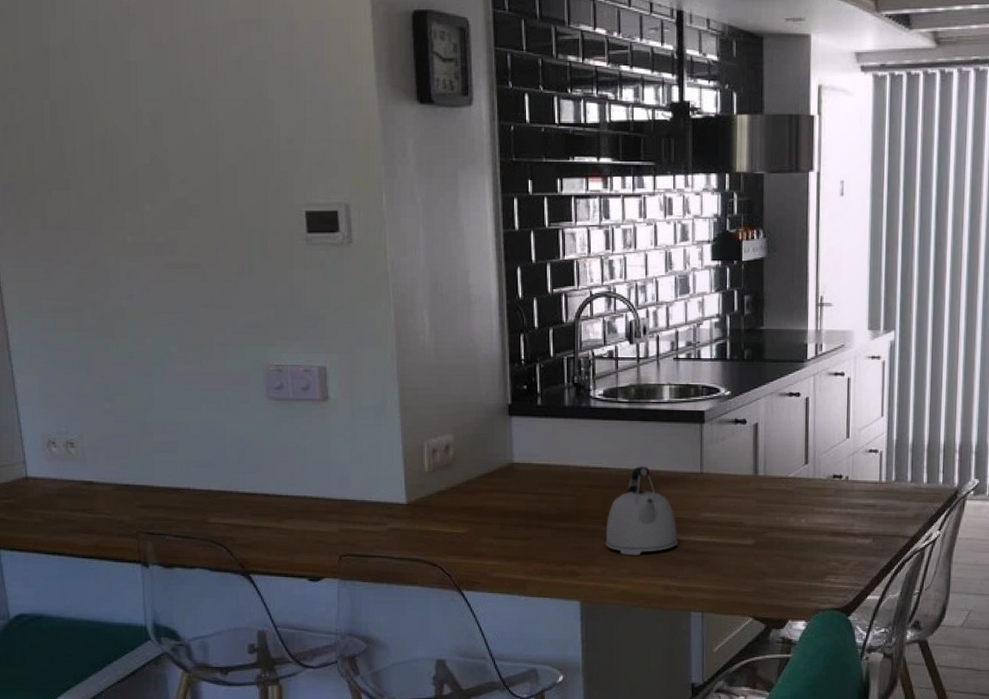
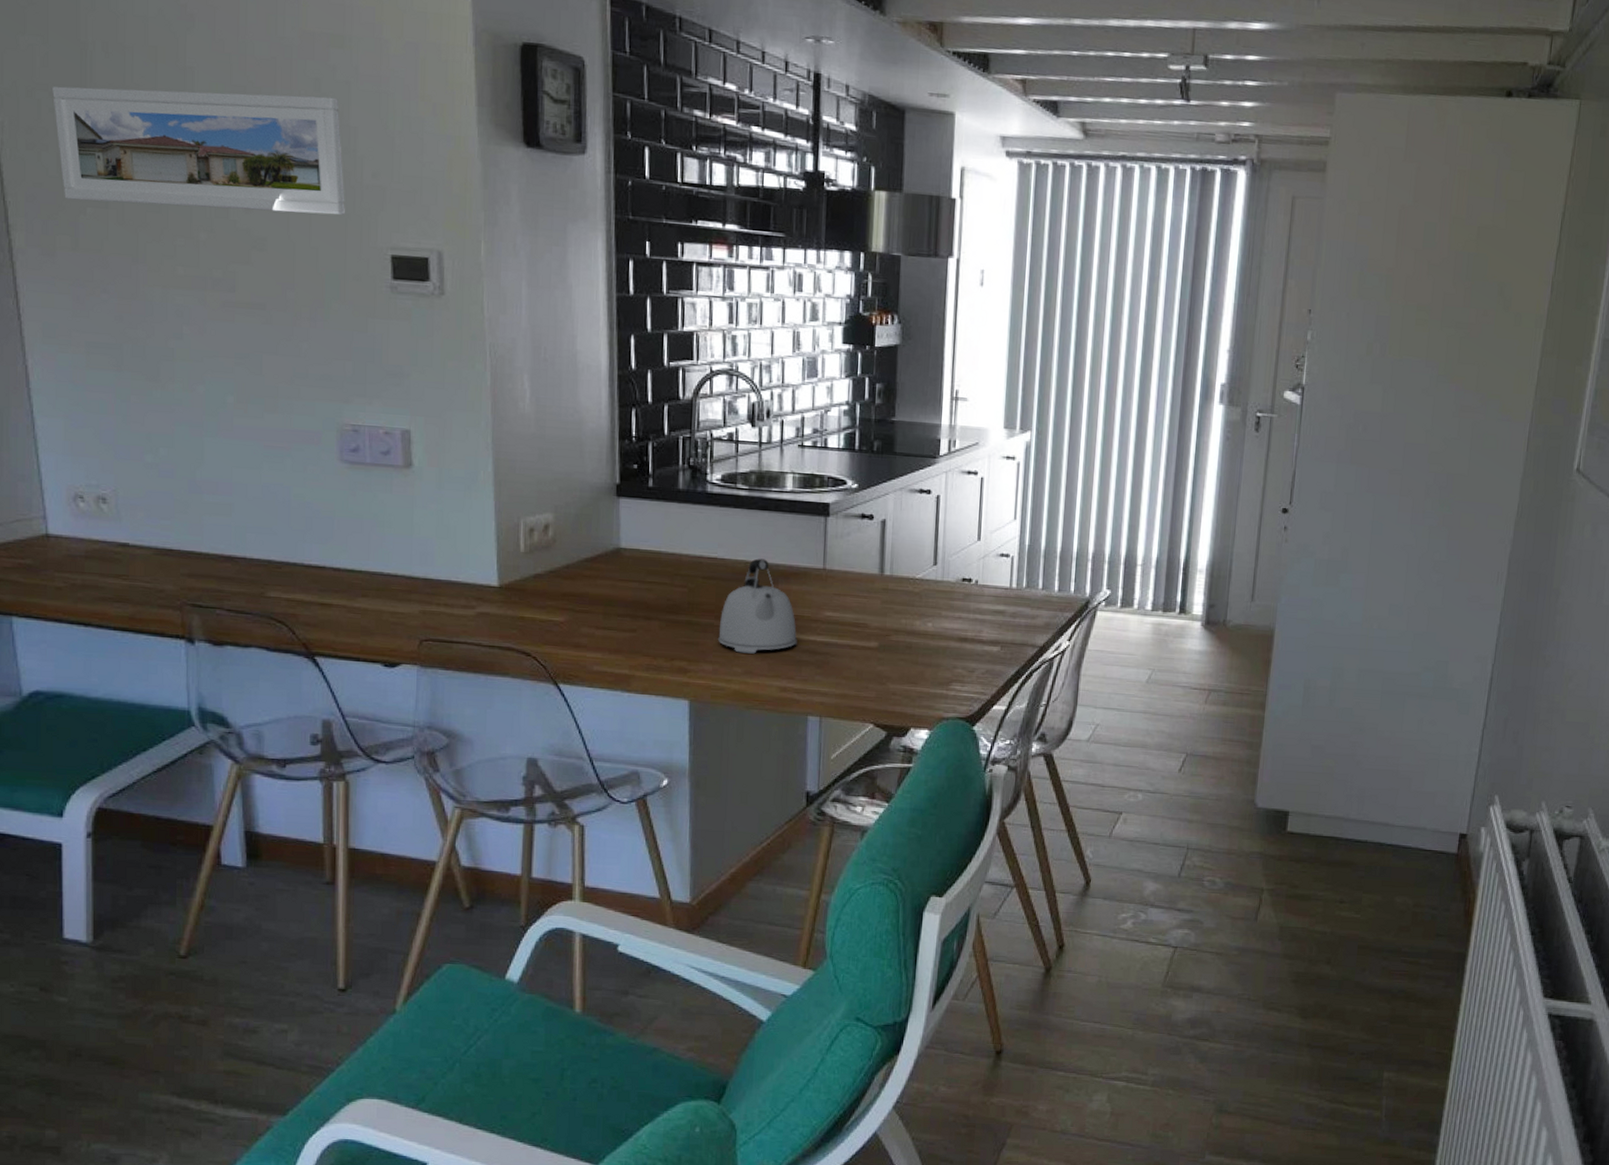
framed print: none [23,76,266,185] -> present [52,86,346,215]

